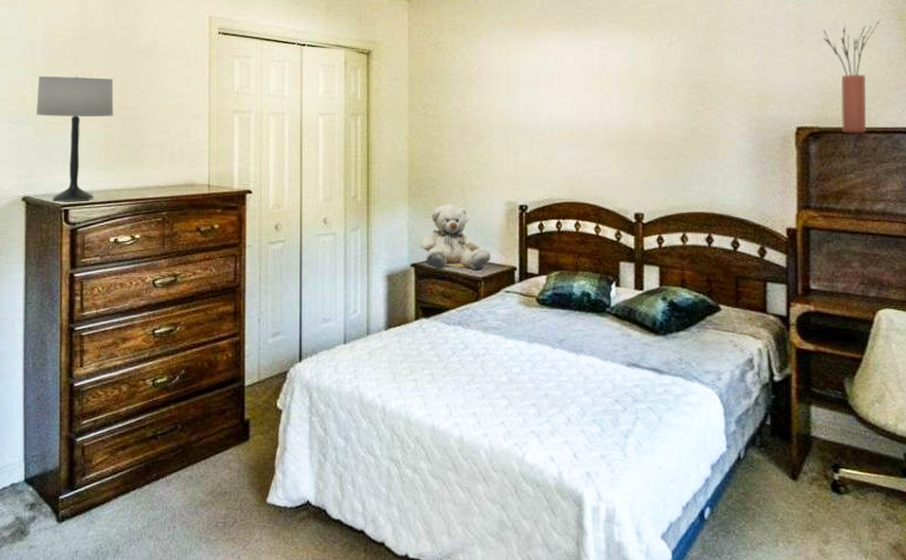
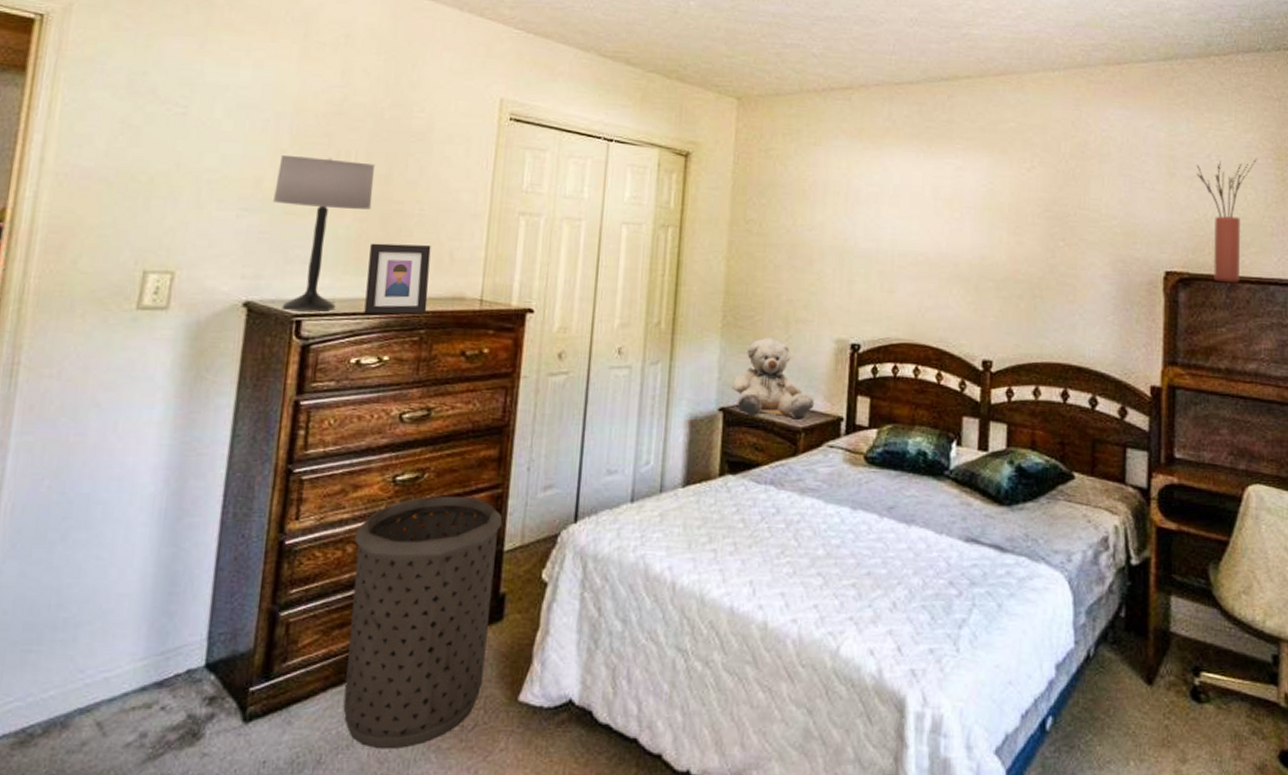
picture frame: none [116,143,166,202] -> present [364,243,431,316]
laundry basket: none [127,344,242,540] -> present [343,495,503,748]

